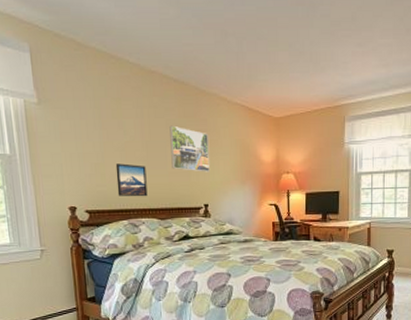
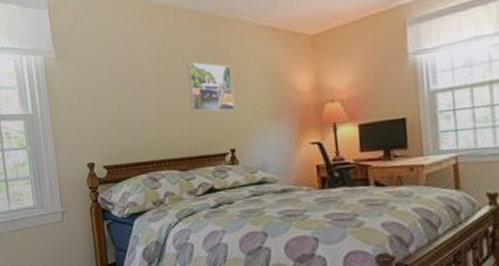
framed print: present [115,163,148,197] -> none [132,110,167,148]

